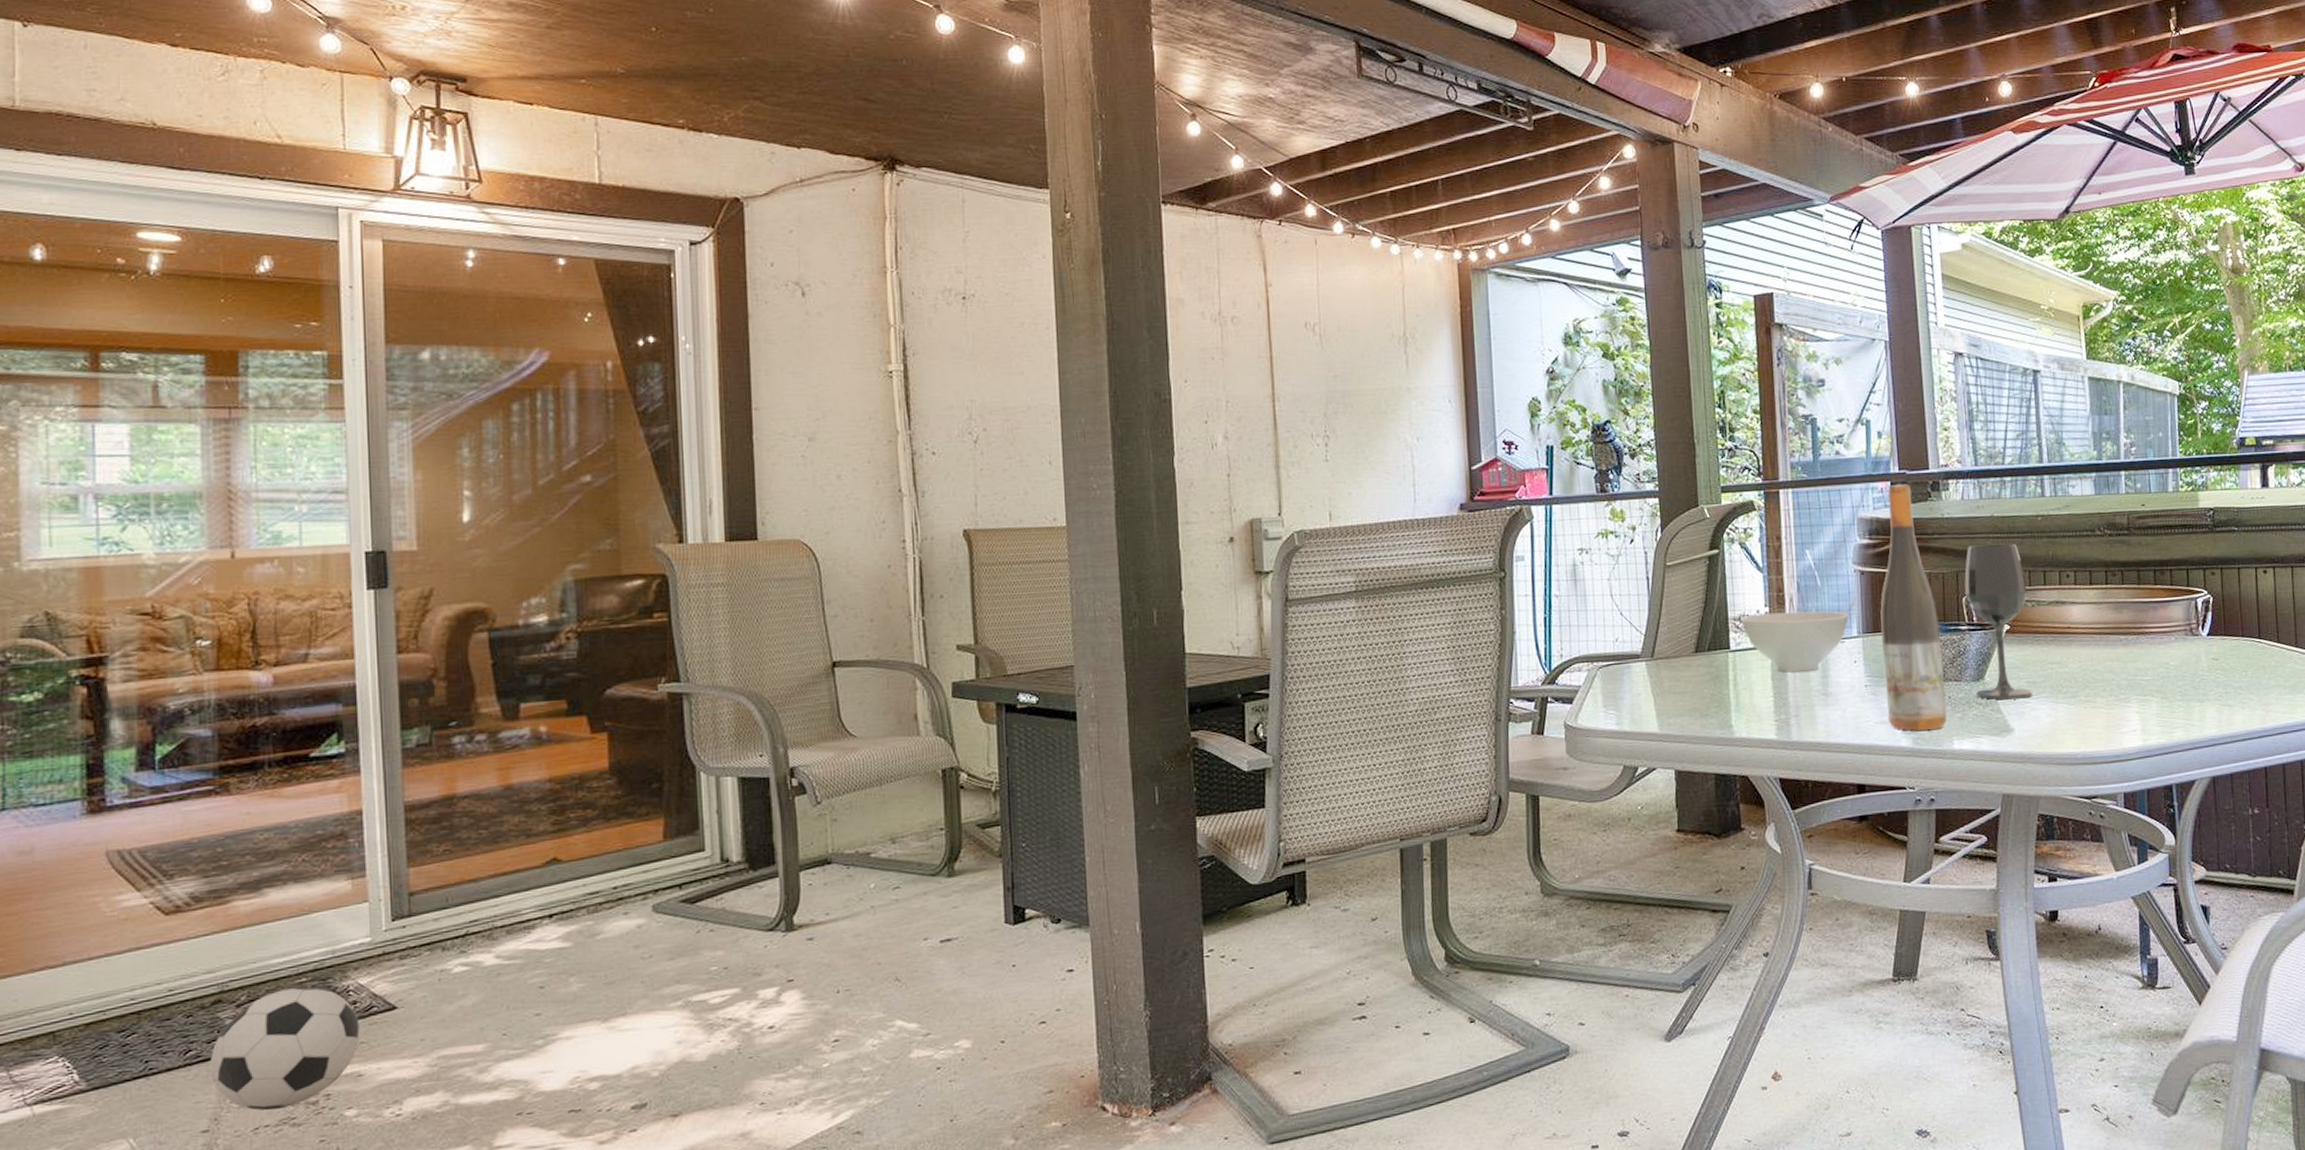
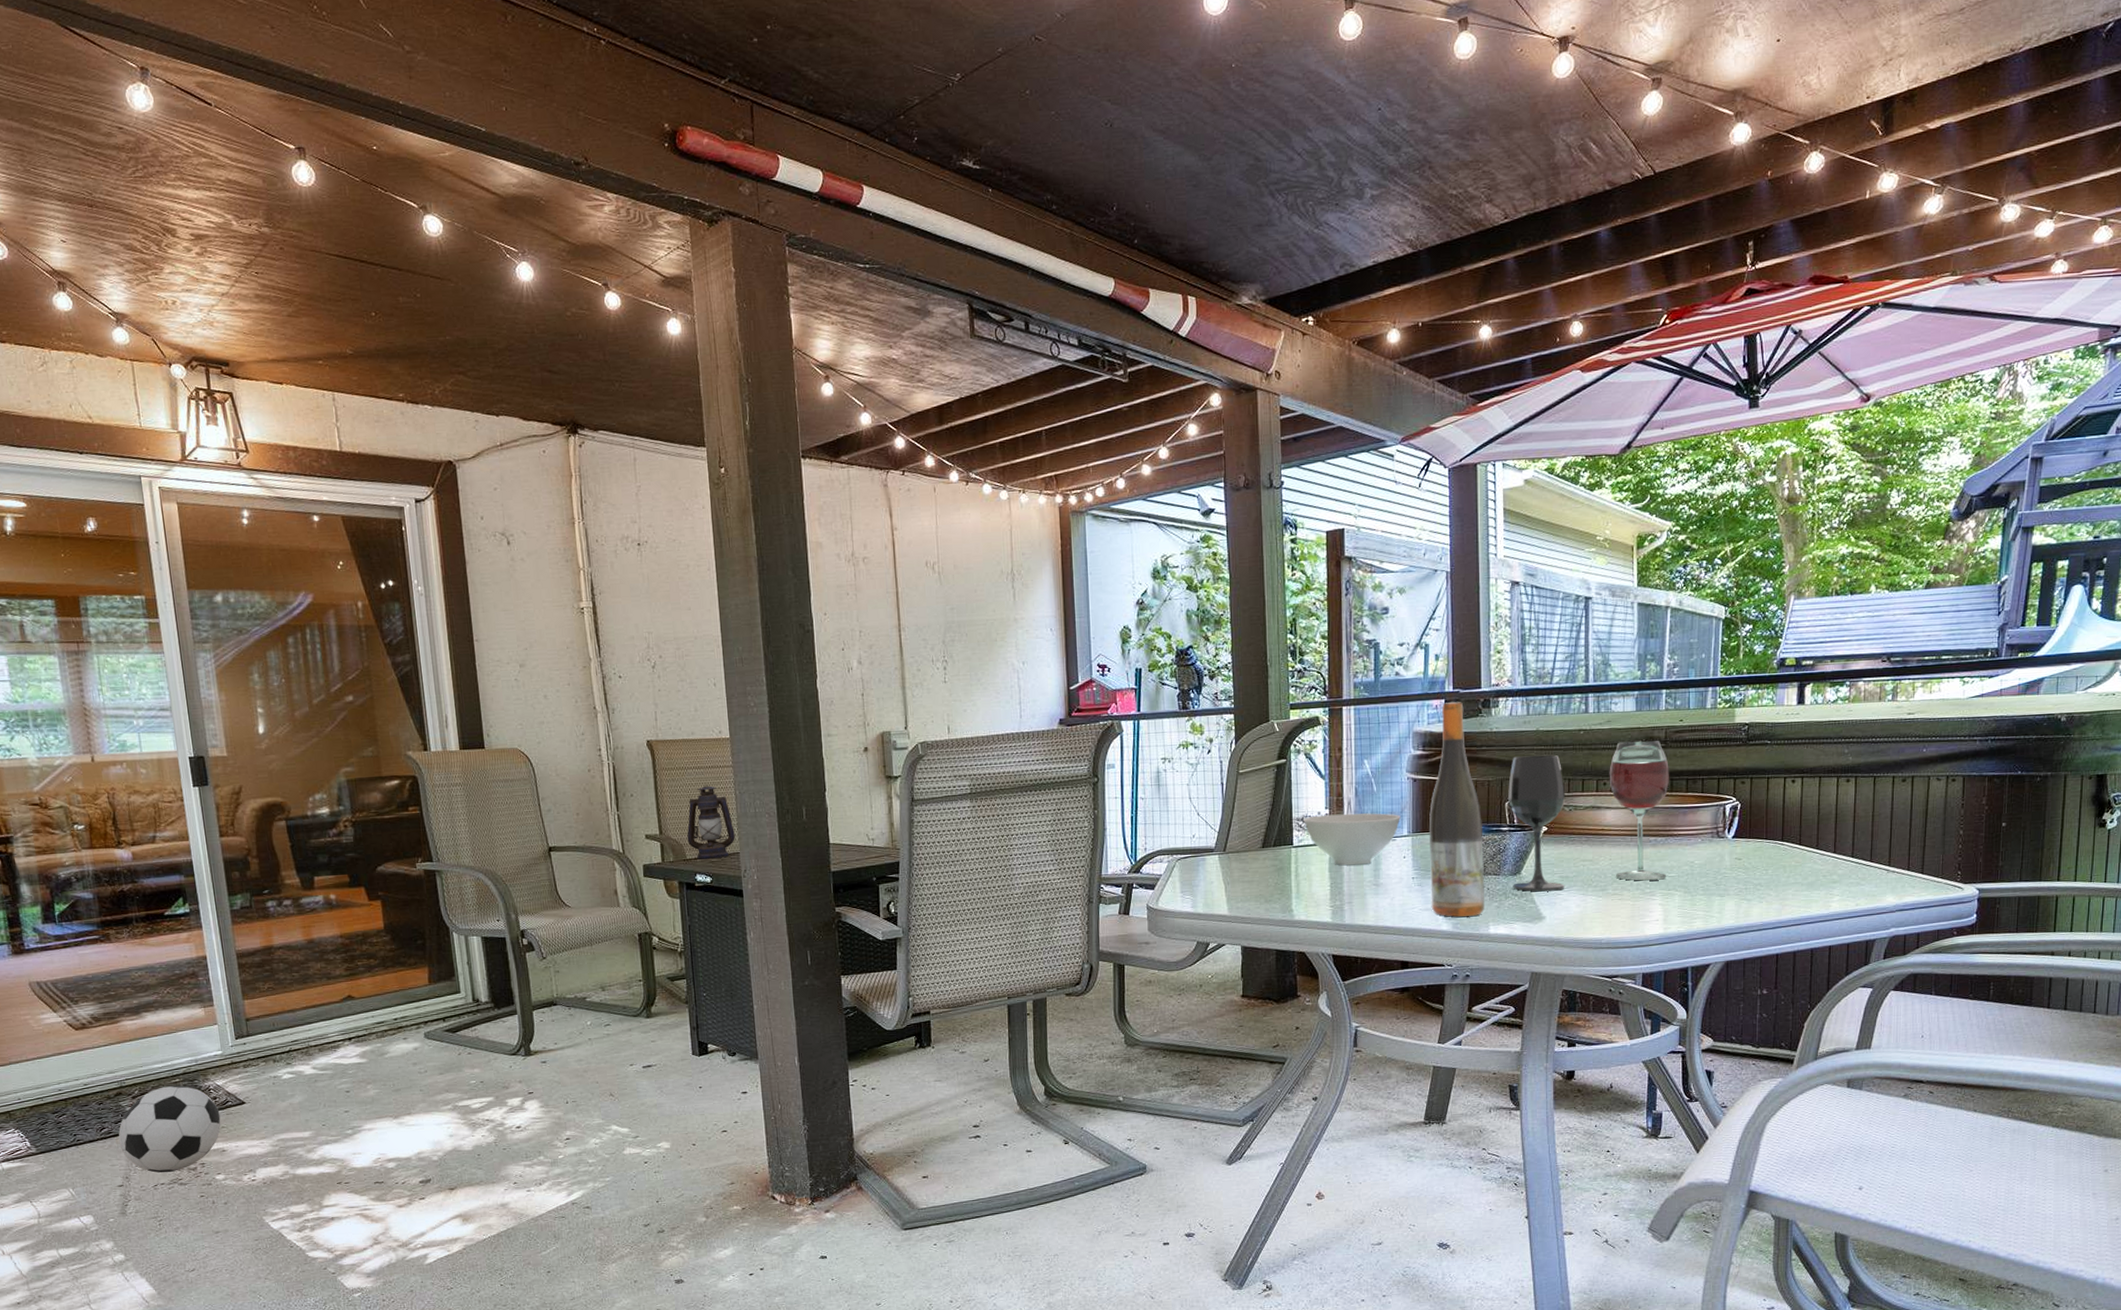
lantern: none [1009,583,1069,675] -> present [687,785,735,860]
wineglass: none [2071,527,2141,686] -> present [1609,740,1670,881]

